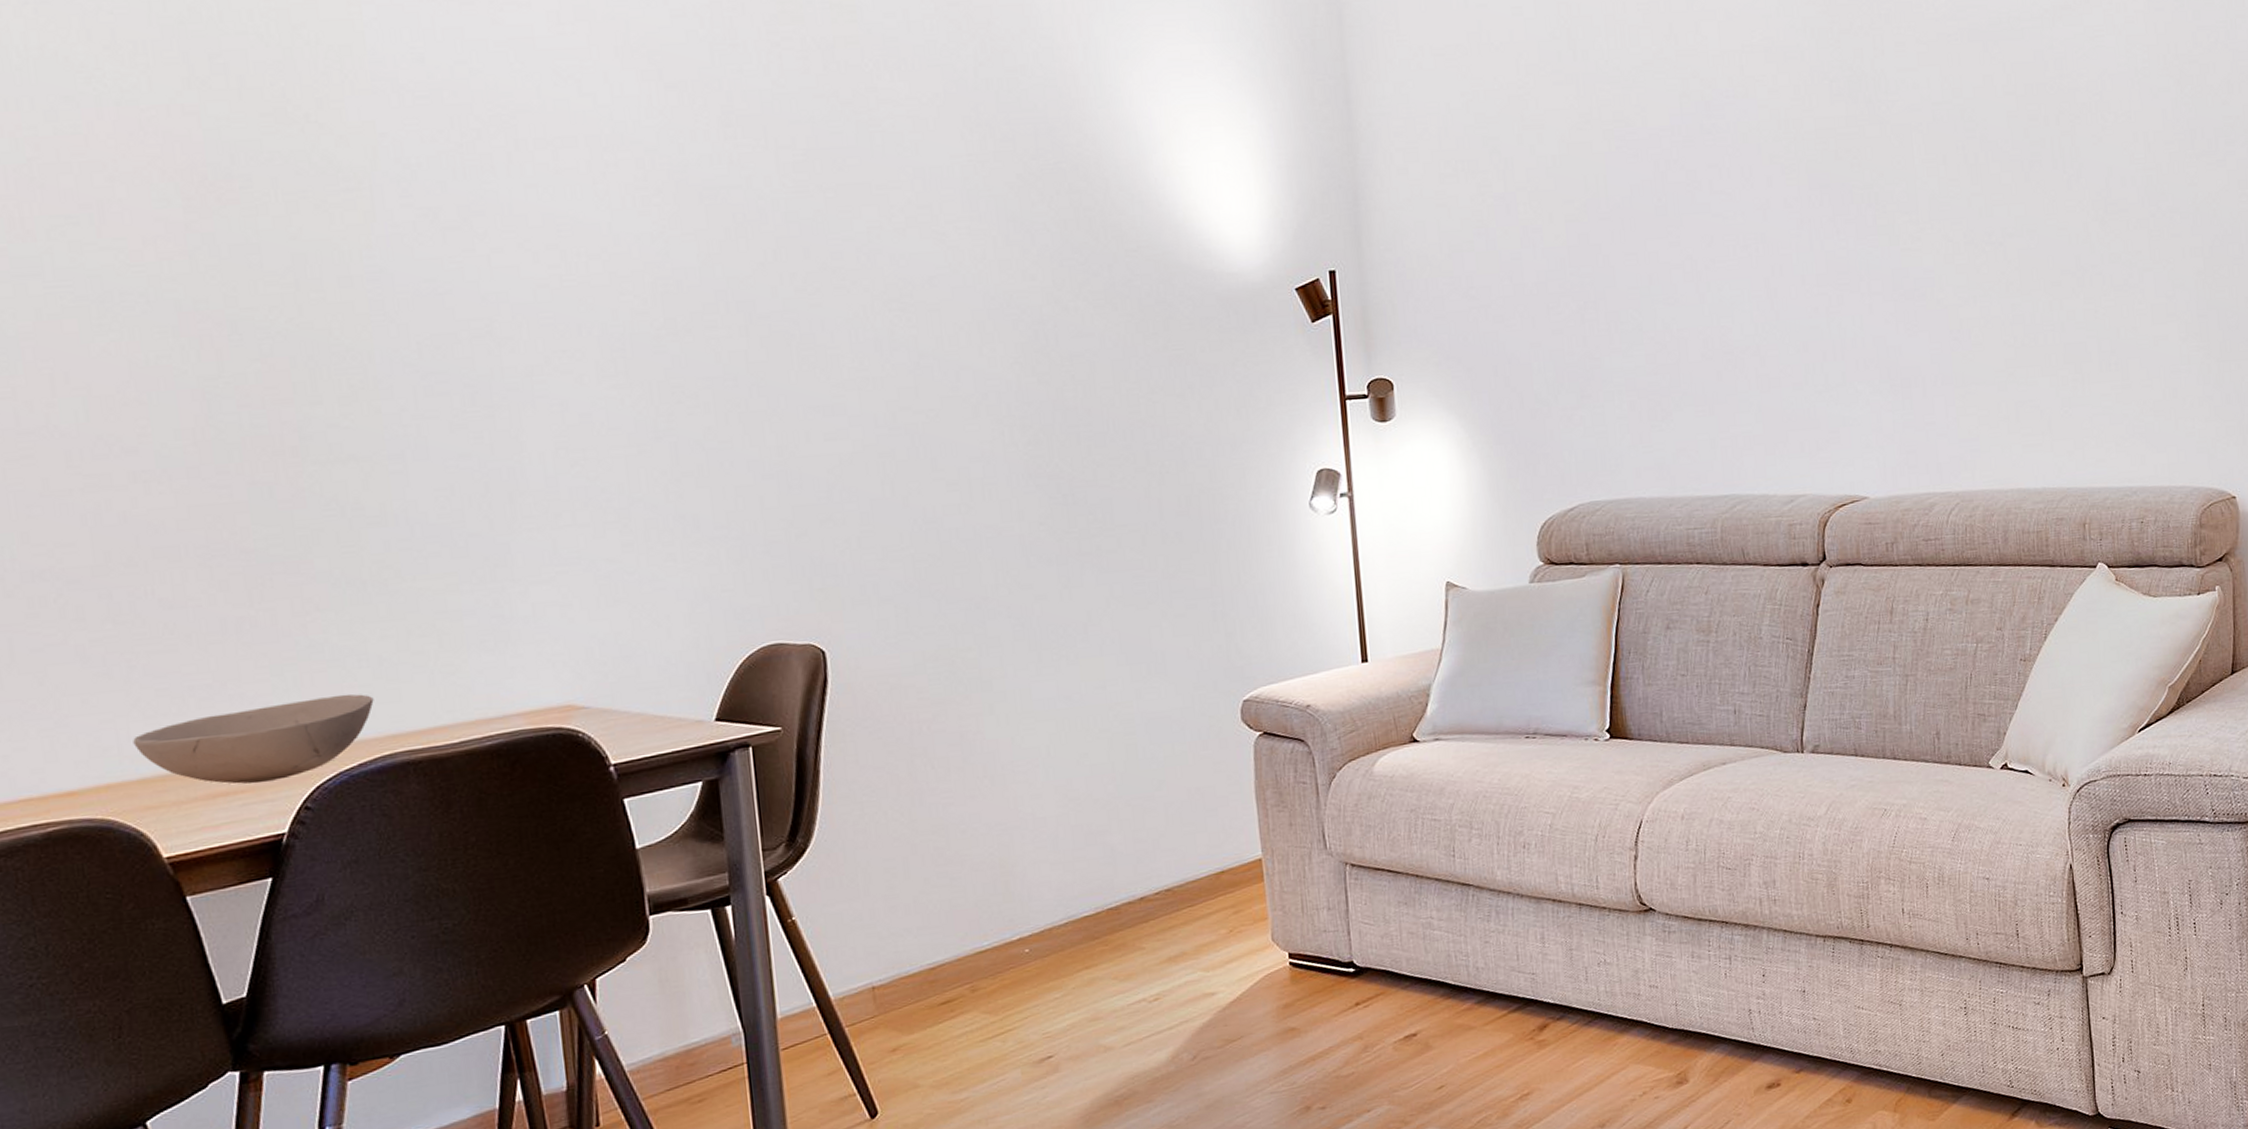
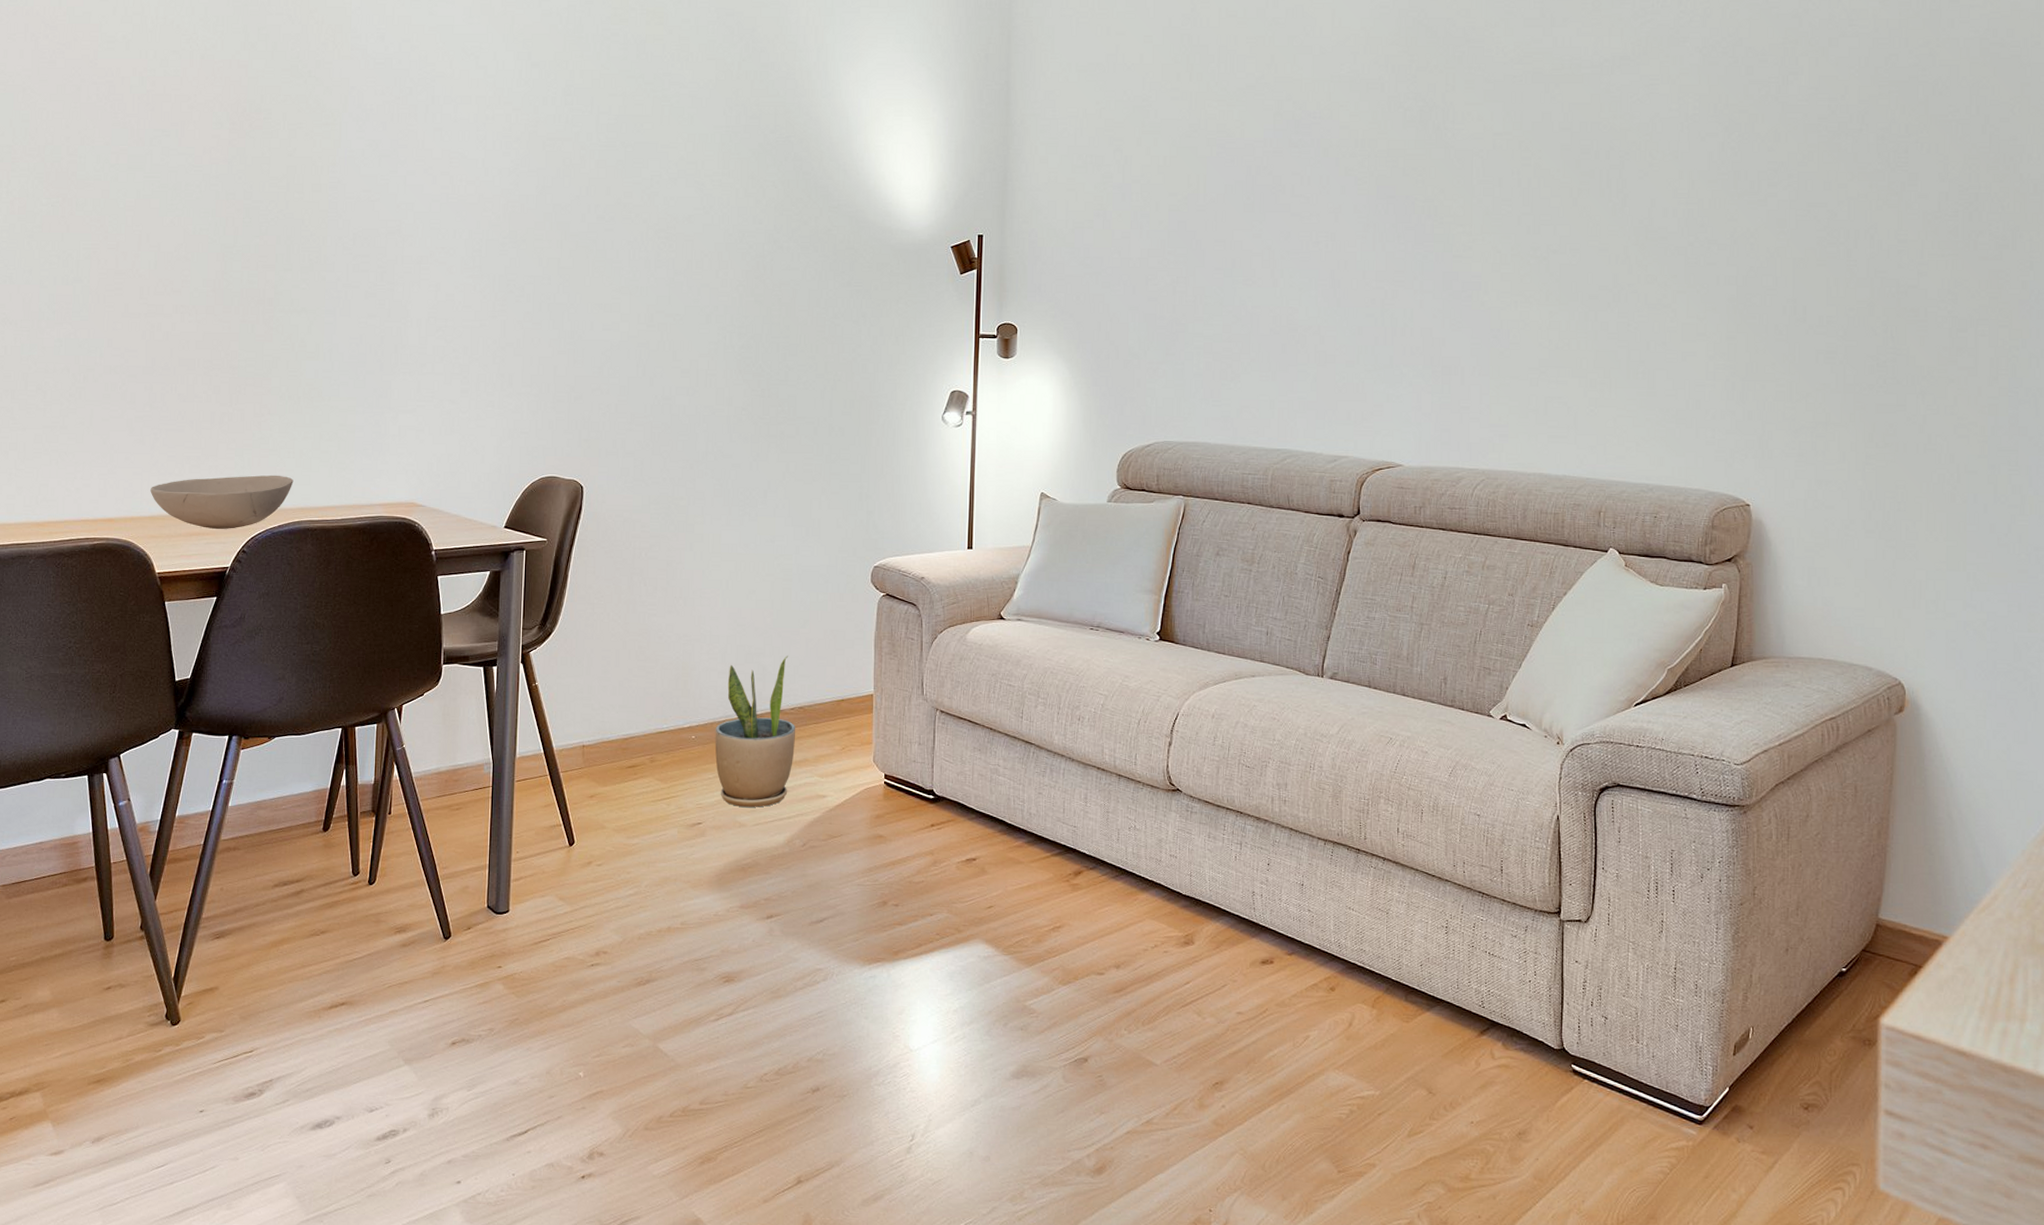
potted plant: none [1055,828,1167,1027] -> present [715,656,795,807]

